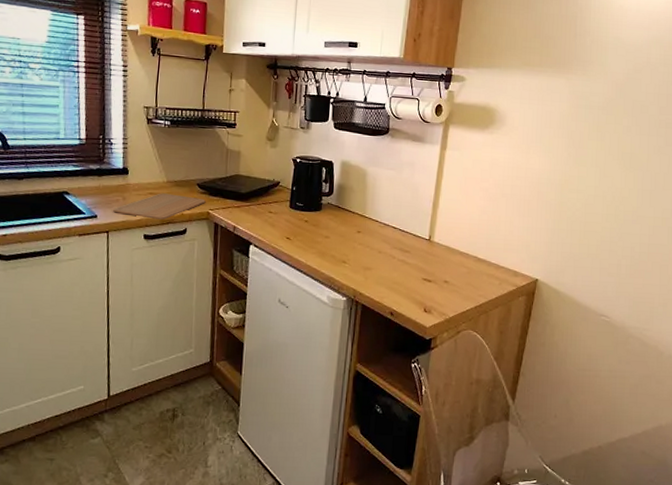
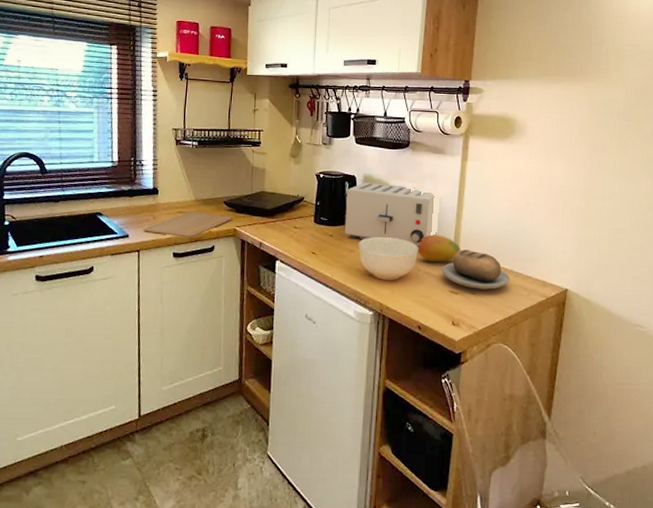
toaster: none [320,168,412,236] -> present [344,182,436,248]
bowl: none [333,223,394,268] -> present [358,236,419,281]
fruit: none [393,222,436,250] -> present [418,234,461,262]
bread: none [416,238,482,278] -> present [442,249,510,290]

